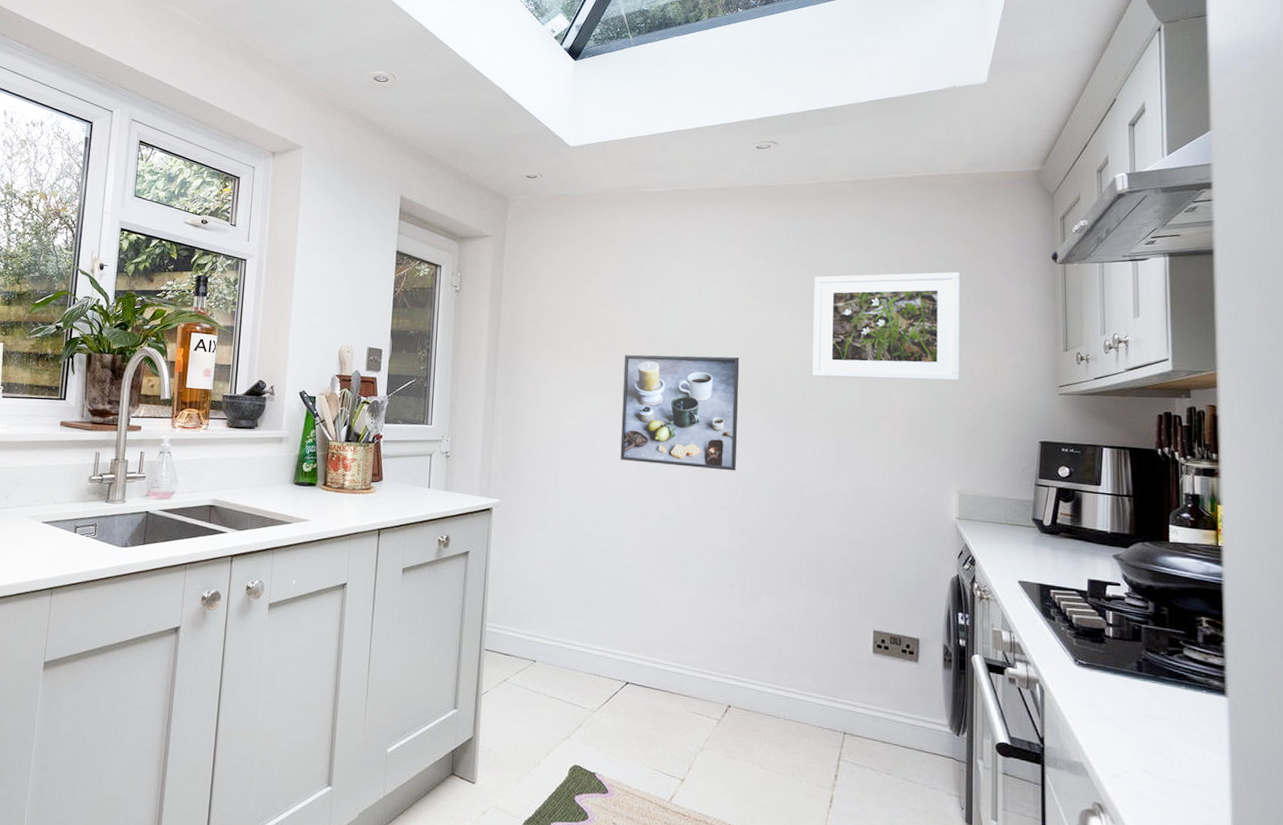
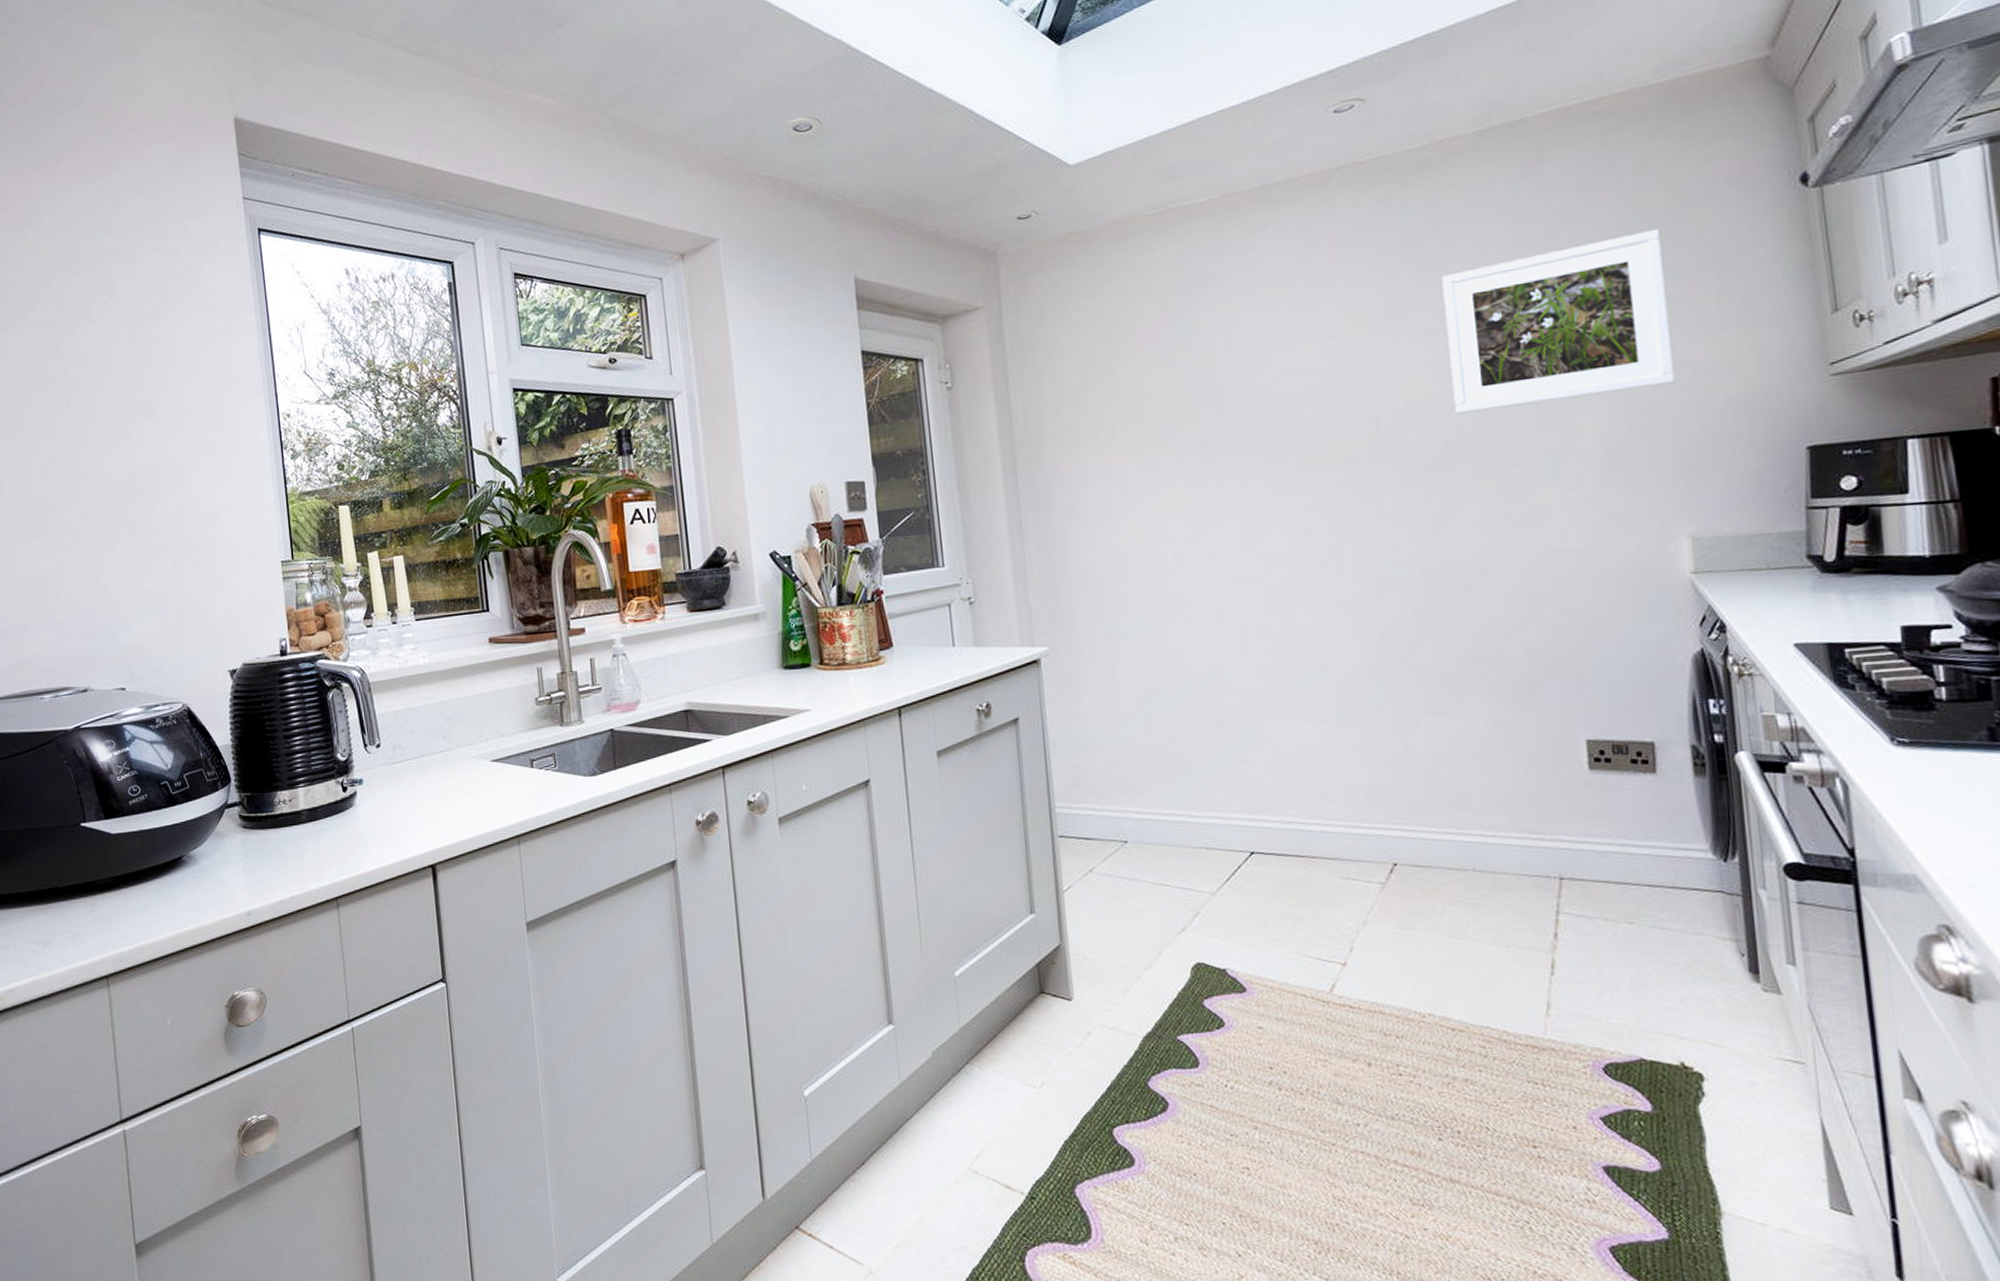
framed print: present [620,354,740,471] -> none [1186,406,1364,571]

